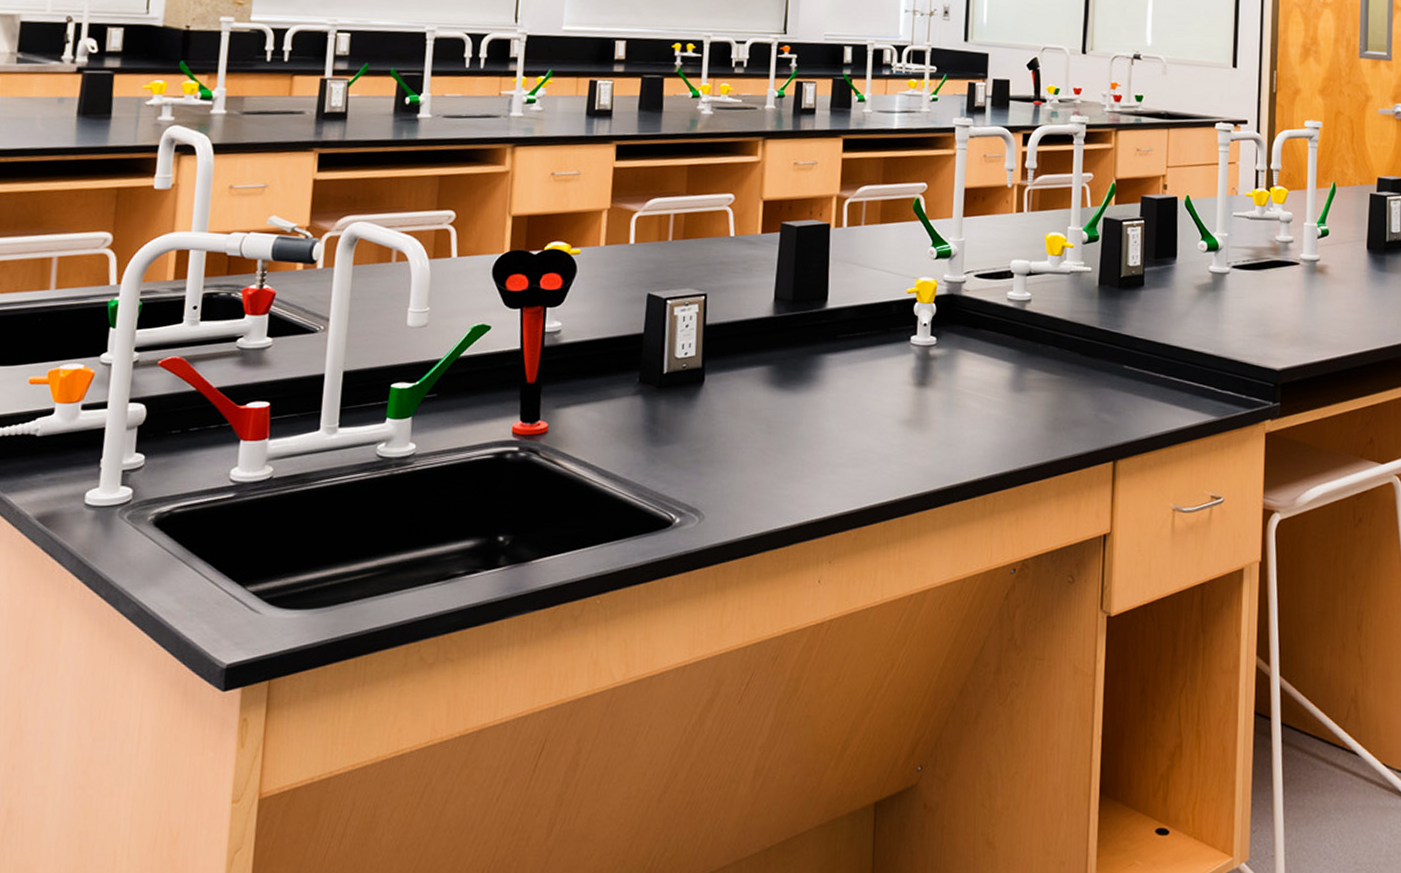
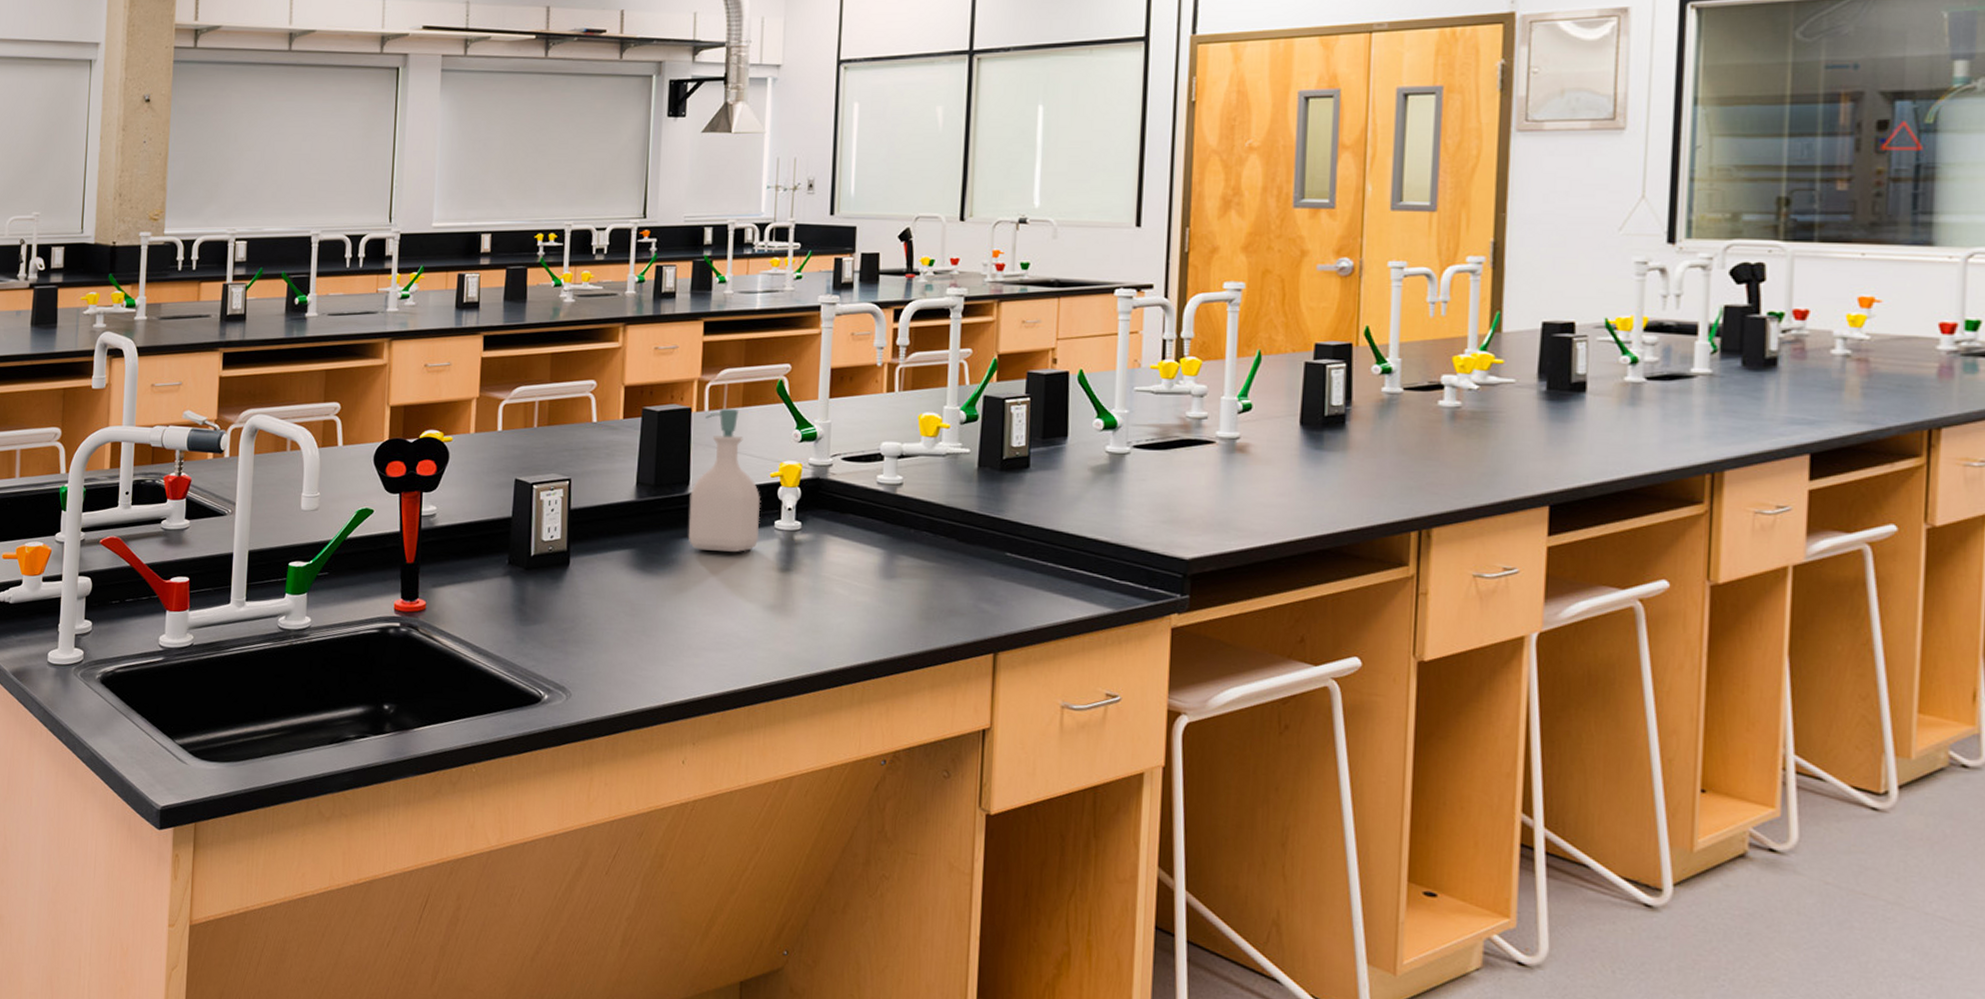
soap bottle: none [825,224,898,368] -> present [688,408,761,552]

